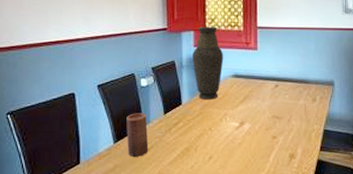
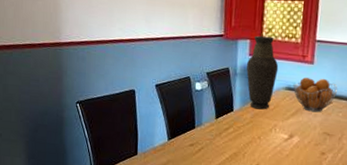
candle: present [126,113,149,157] -> none [179,114,200,155]
fruit basket: none [239,63,282,97] -> present [293,77,338,113]

